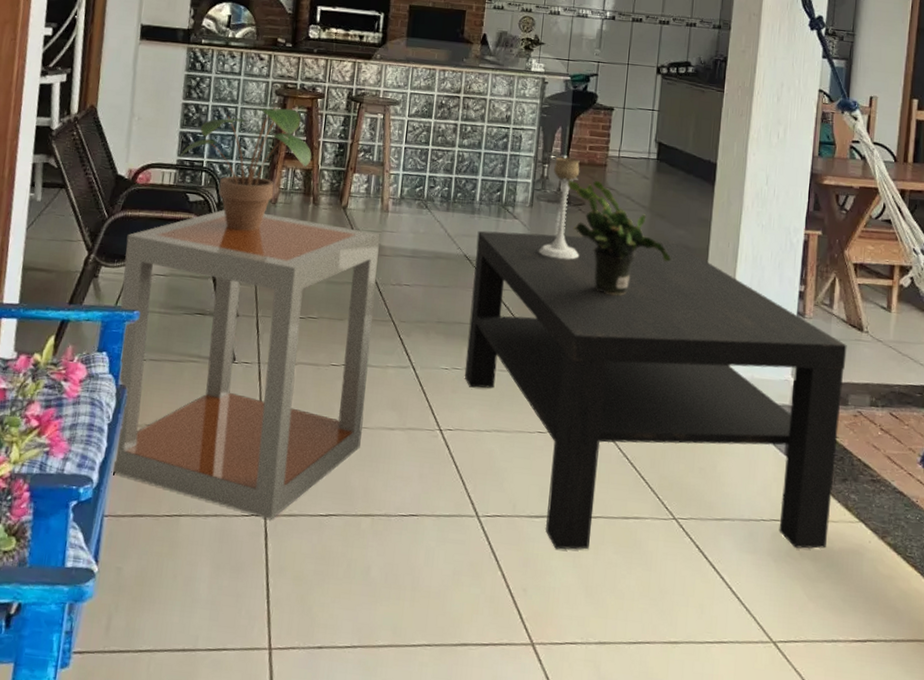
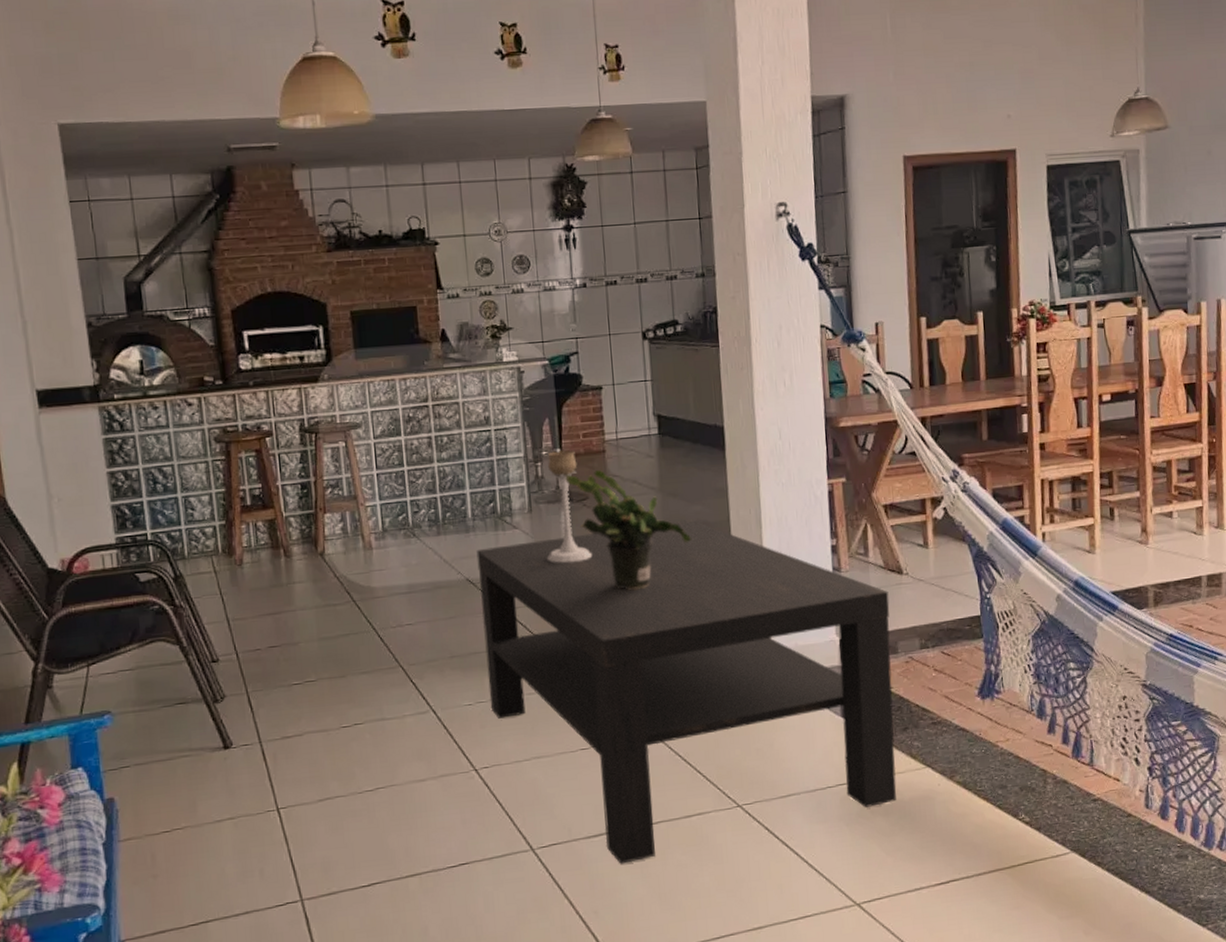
side table: present [111,209,380,519] -> none [76,575,392,904]
potted plant: present [180,106,312,231] -> none [117,455,273,604]

